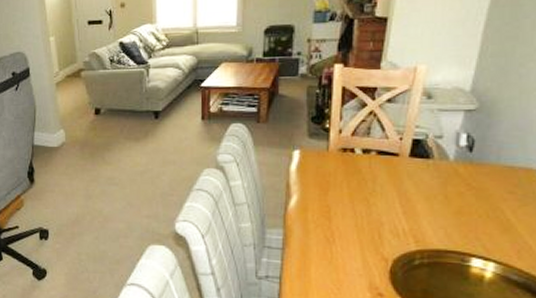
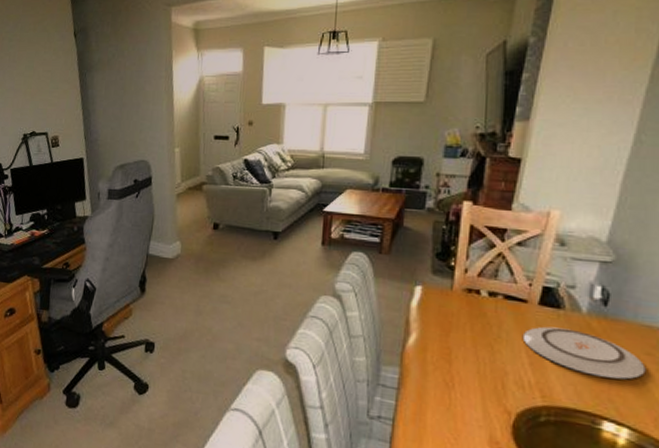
plate: none [395,176,509,218] -> present [522,326,646,380]

